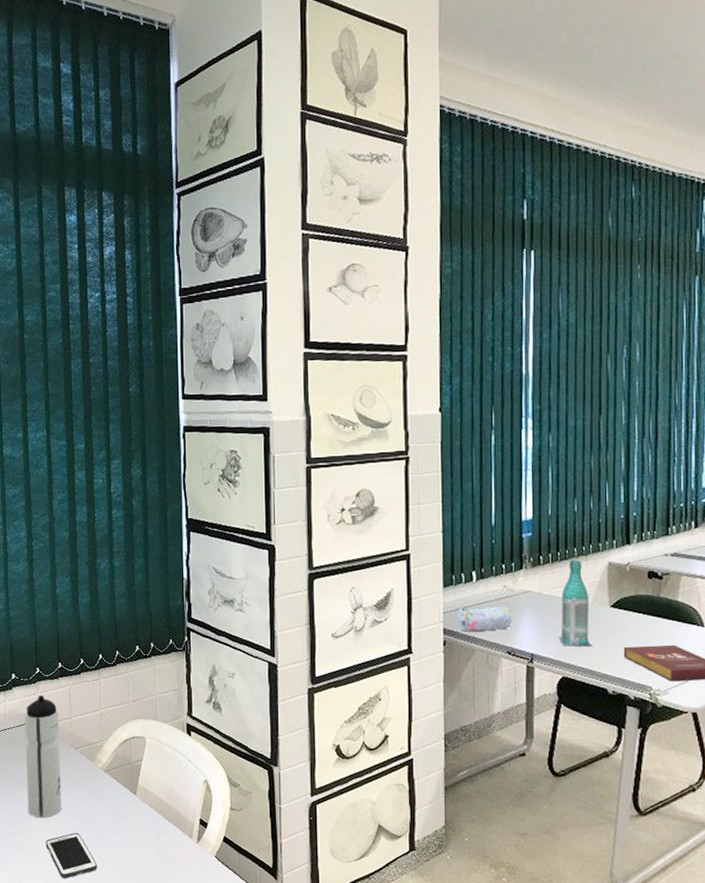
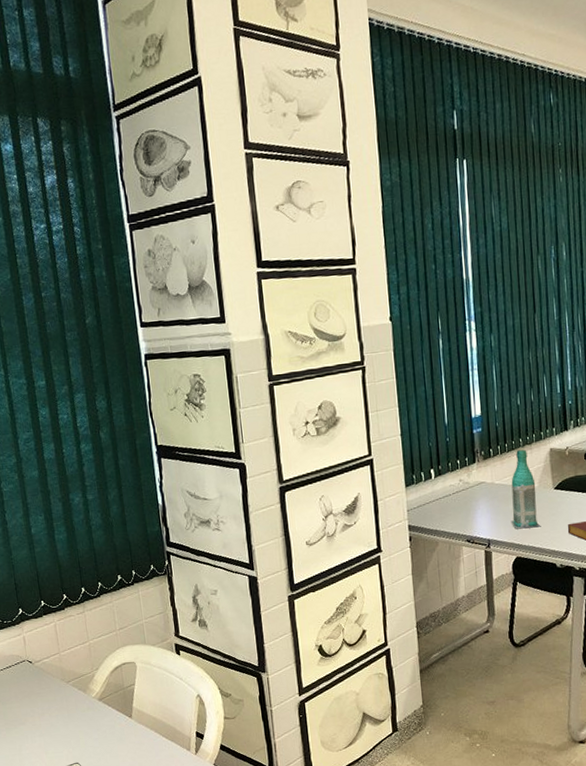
water bottle: present [24,695,62,818] -> none [11,634,59,754]
pencil case: present [456,606,512,632] -> none [418,498,469,526]

